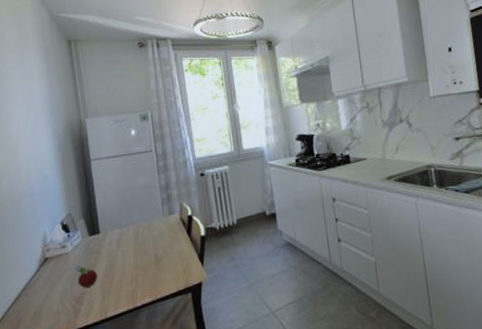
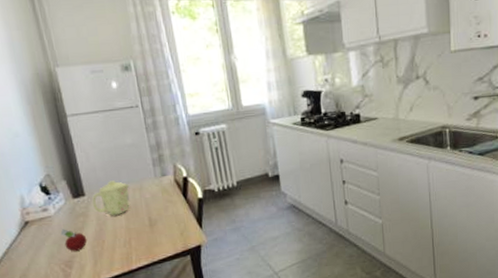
mug: none [105,219,140,253] -> present [92,180,130,216]

